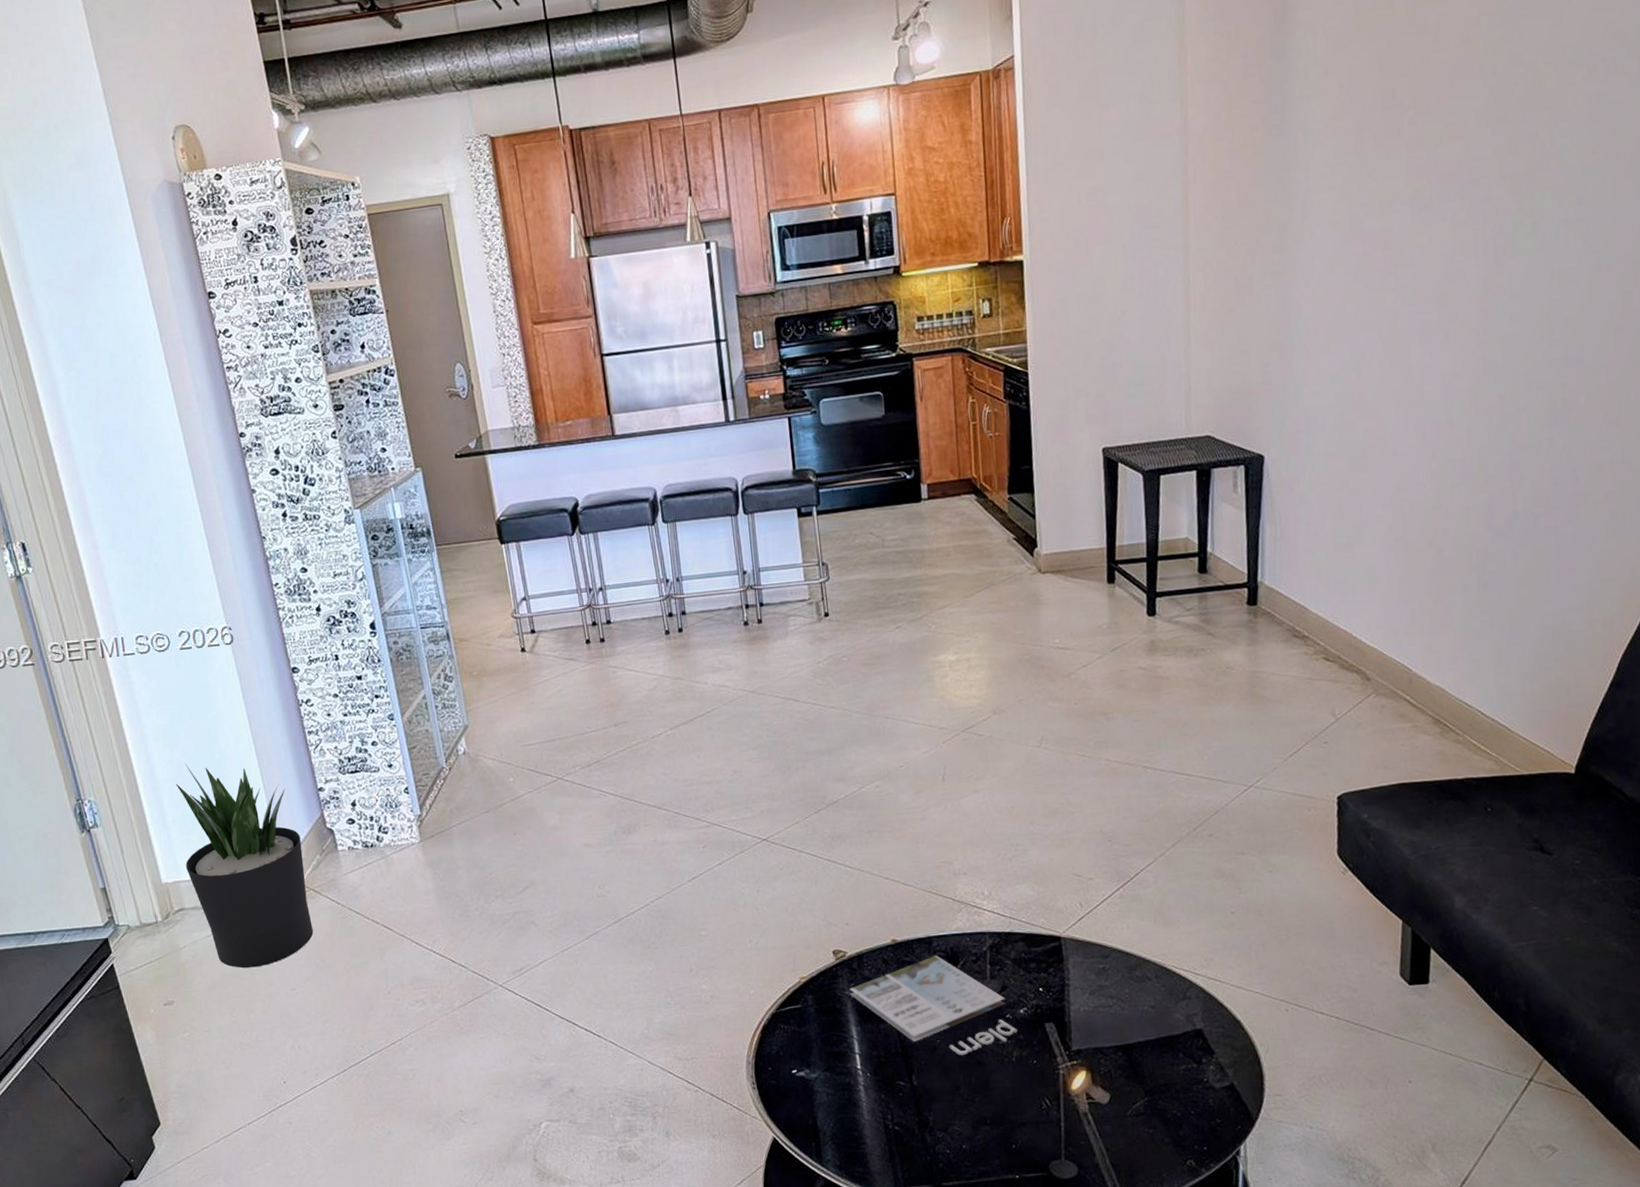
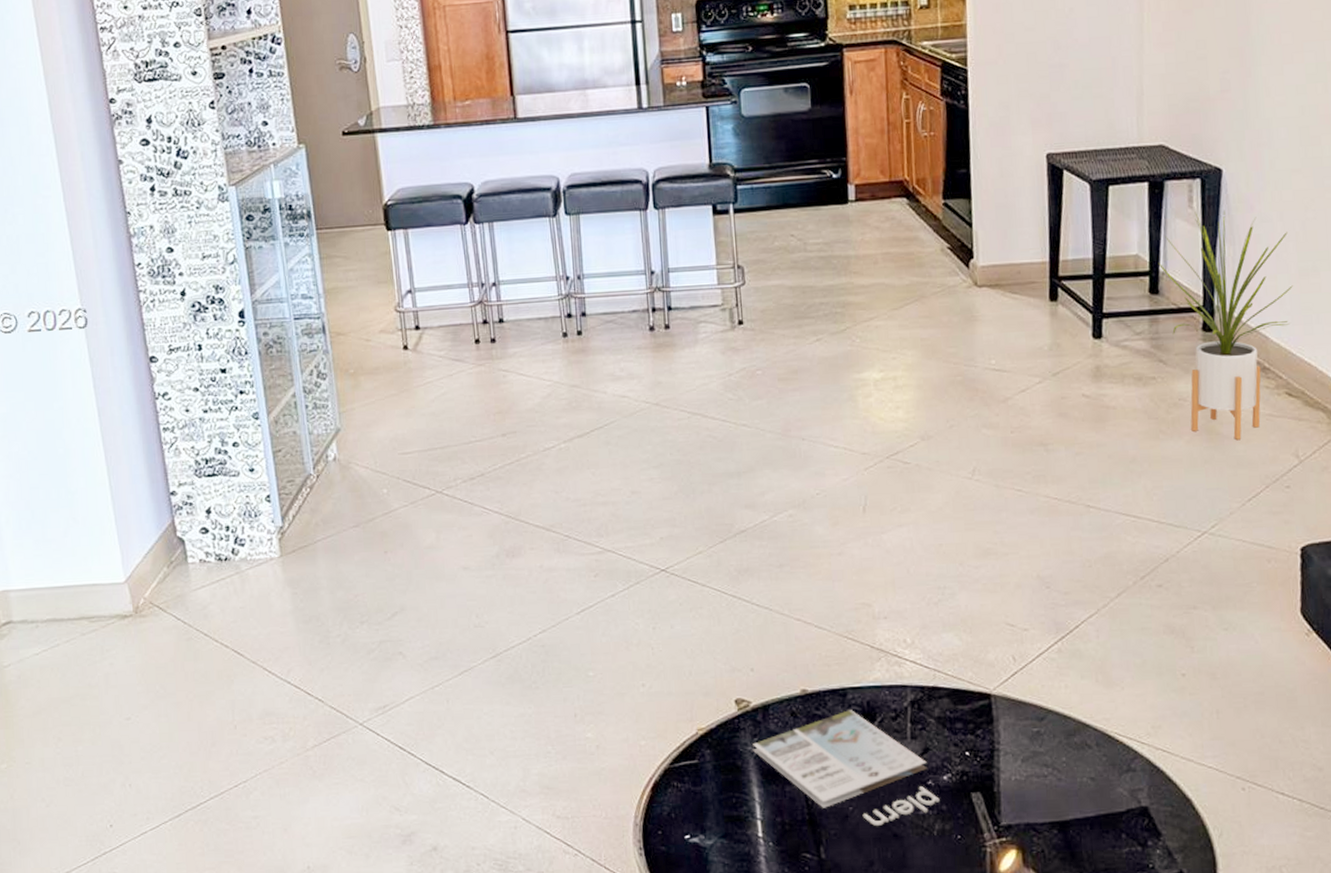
planter: present [175,764,313,968] -> none [12,458,155,693]
house plant: none [1206,493,1329,702] -> present [1158,210,1293,440]

